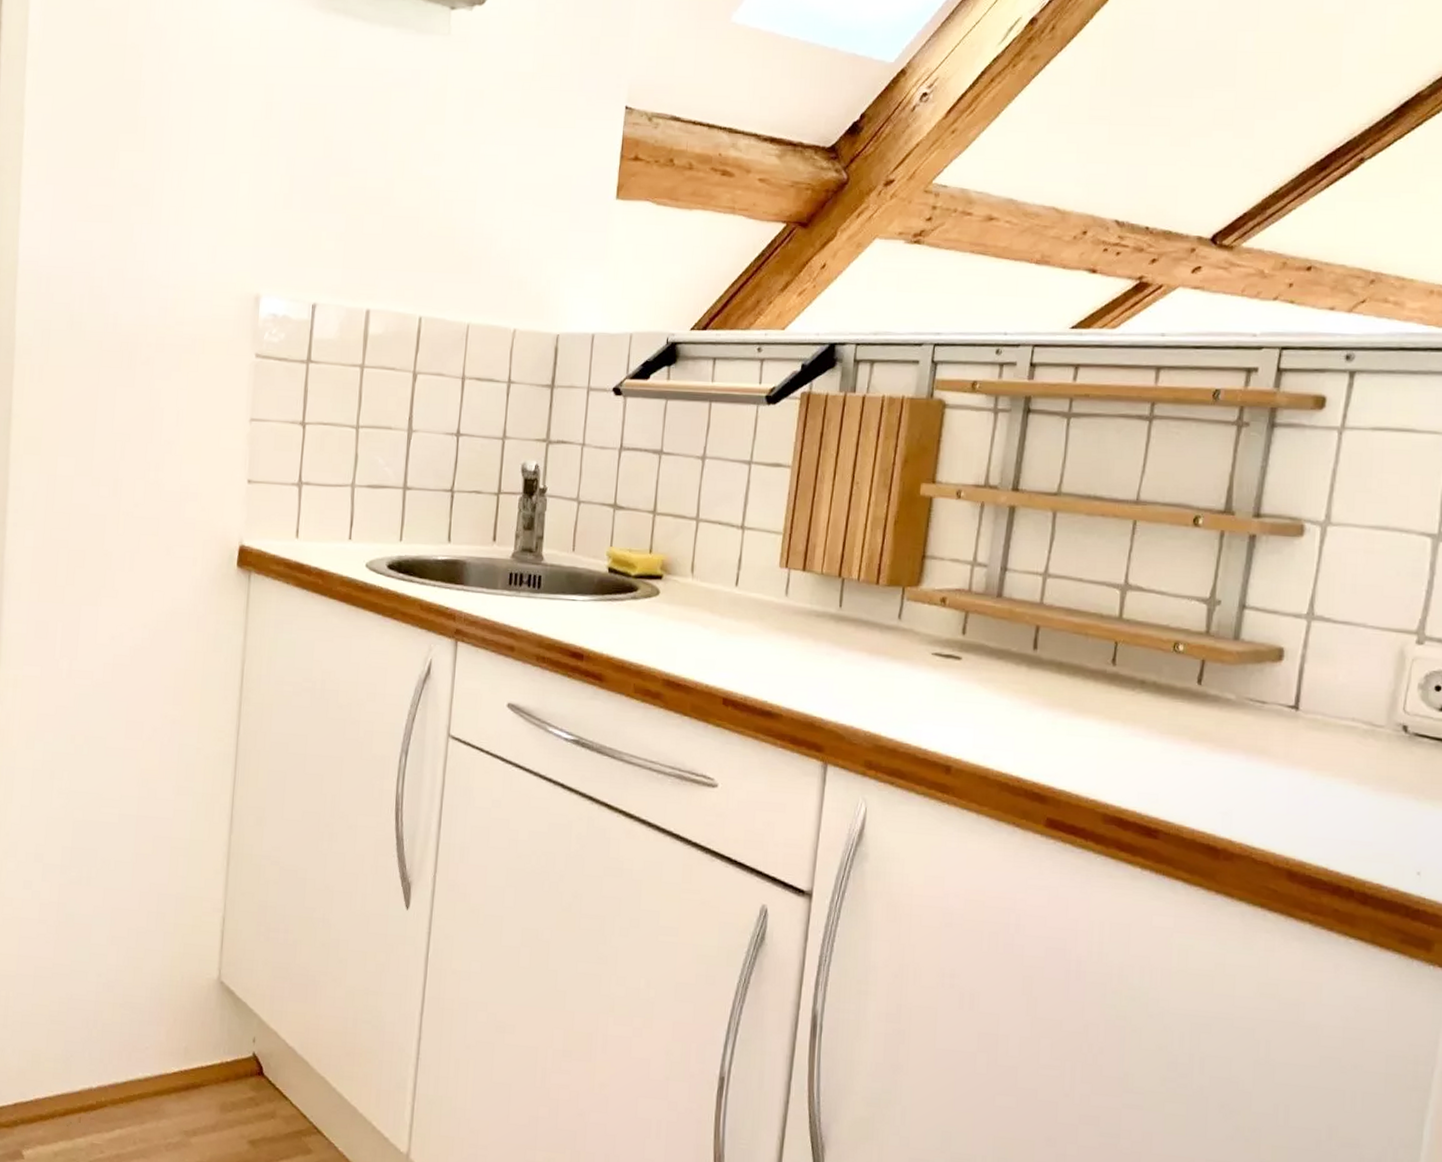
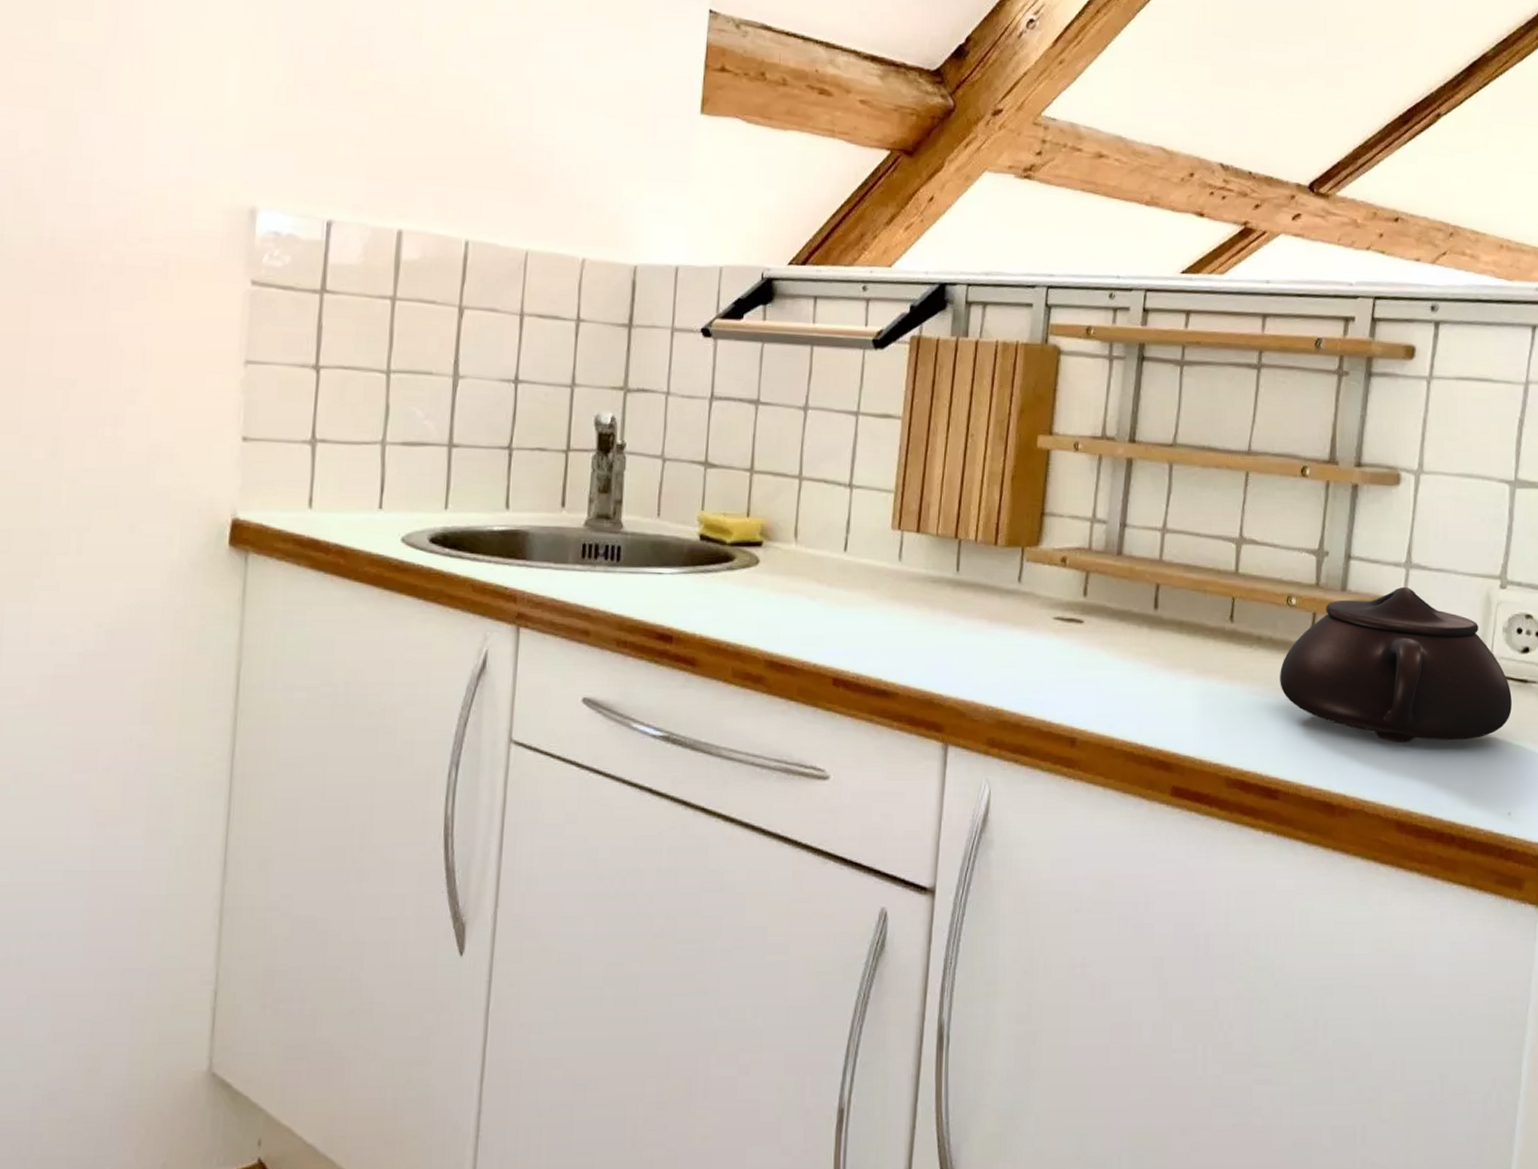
teapot: none [1163,638,1426,795] -> present [1280,586,1512,743]

